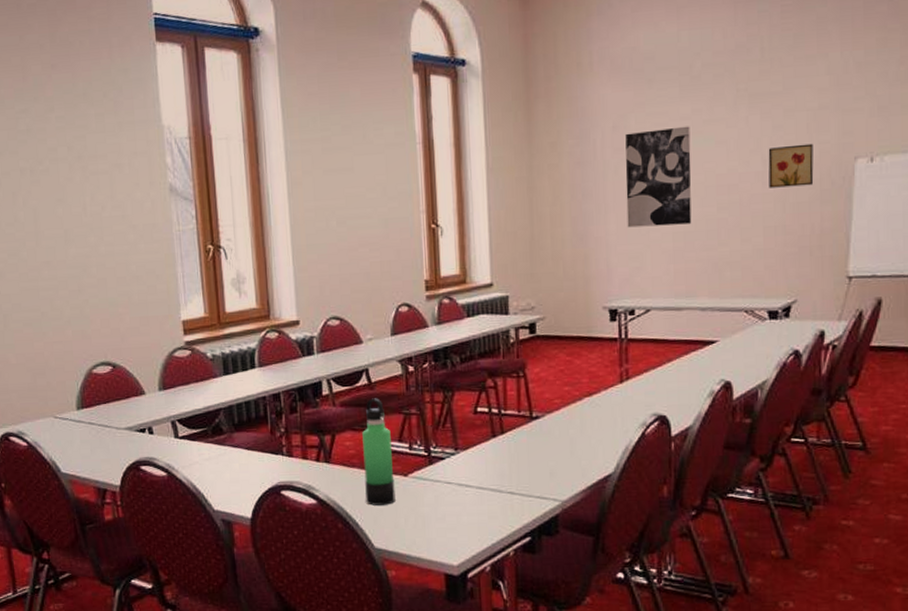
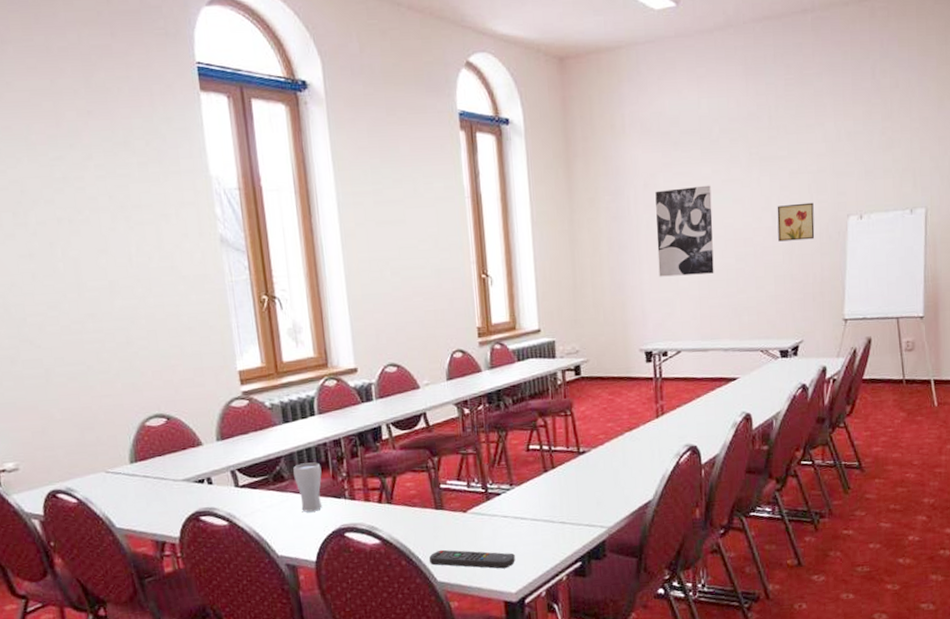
drinking glass: none [232,416,260,467] -> present [293,462,323,512]
thermos bottle: present [362,398,396,505] -> none [422,440,456,542]
remote control: none [367,514,458,539] -> present [429,549,515,569]

